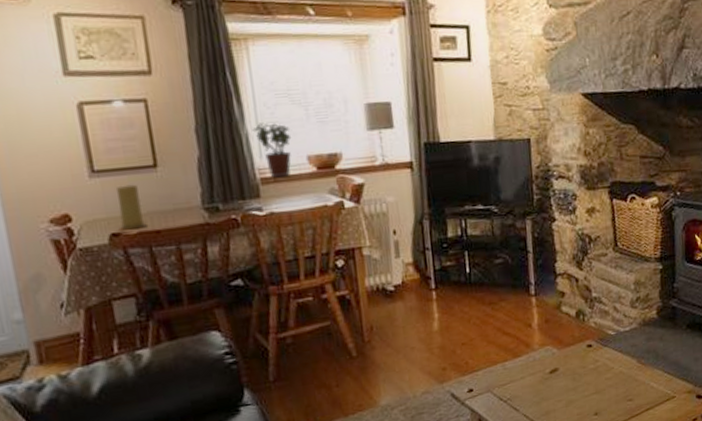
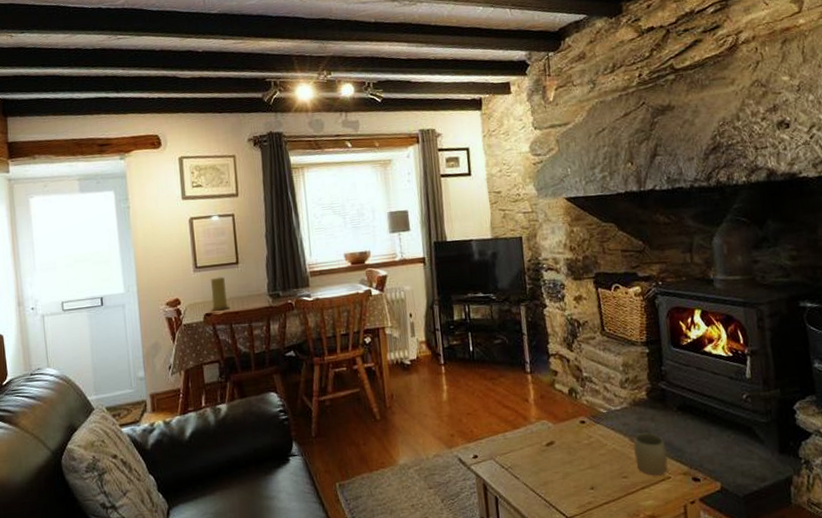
potted plant: present [252,122,292,178] -> none [305,229,333,271]
mug: none [640,353,675,396] -> present [633,433,668,476]

